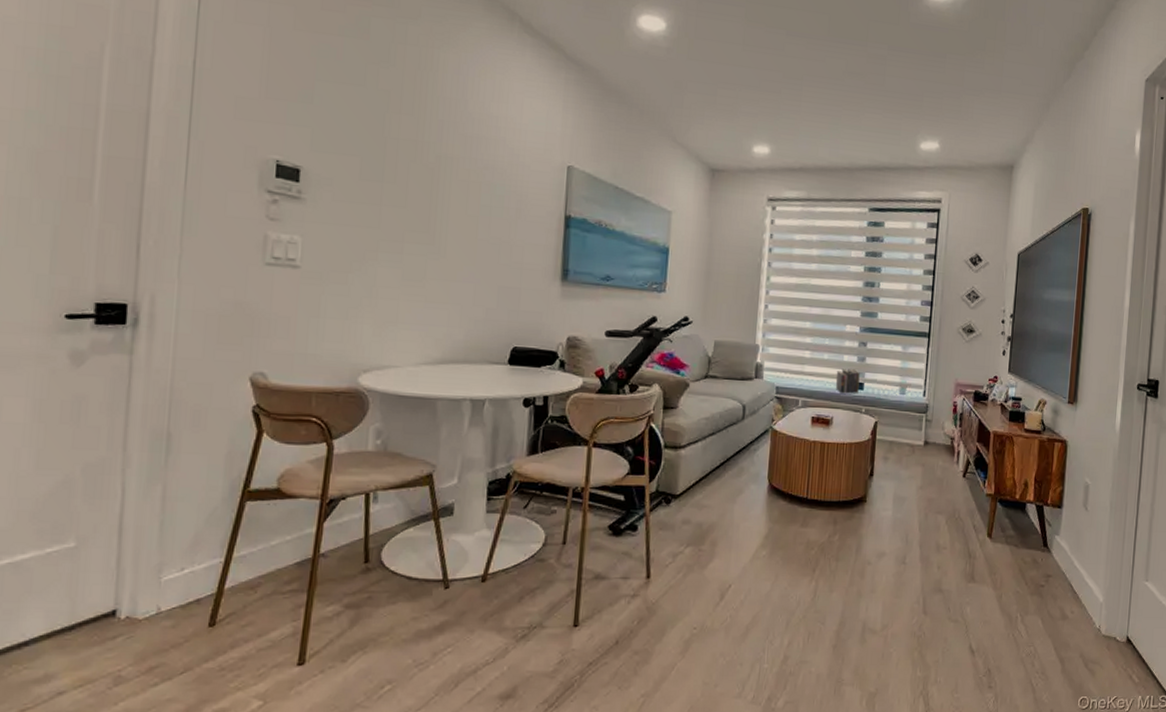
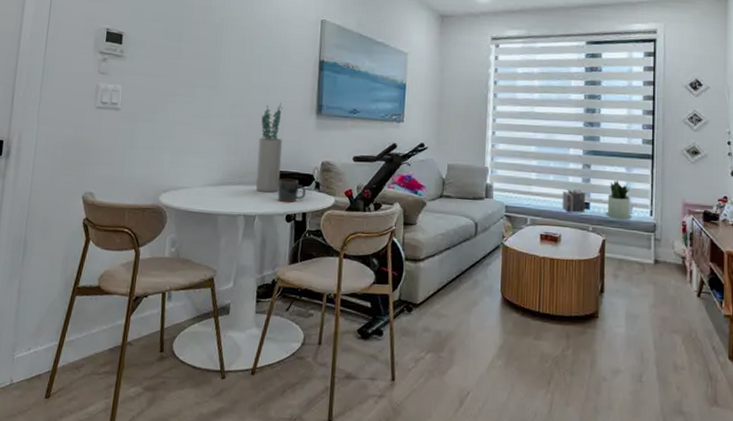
vase: none [485,264,520,373] -> present [255,102,283,193]
mug: none [512,355,549,385] -> present [277,178,307,203]
planter: none [878,359,906,401] -> present [605,180,632,220]

